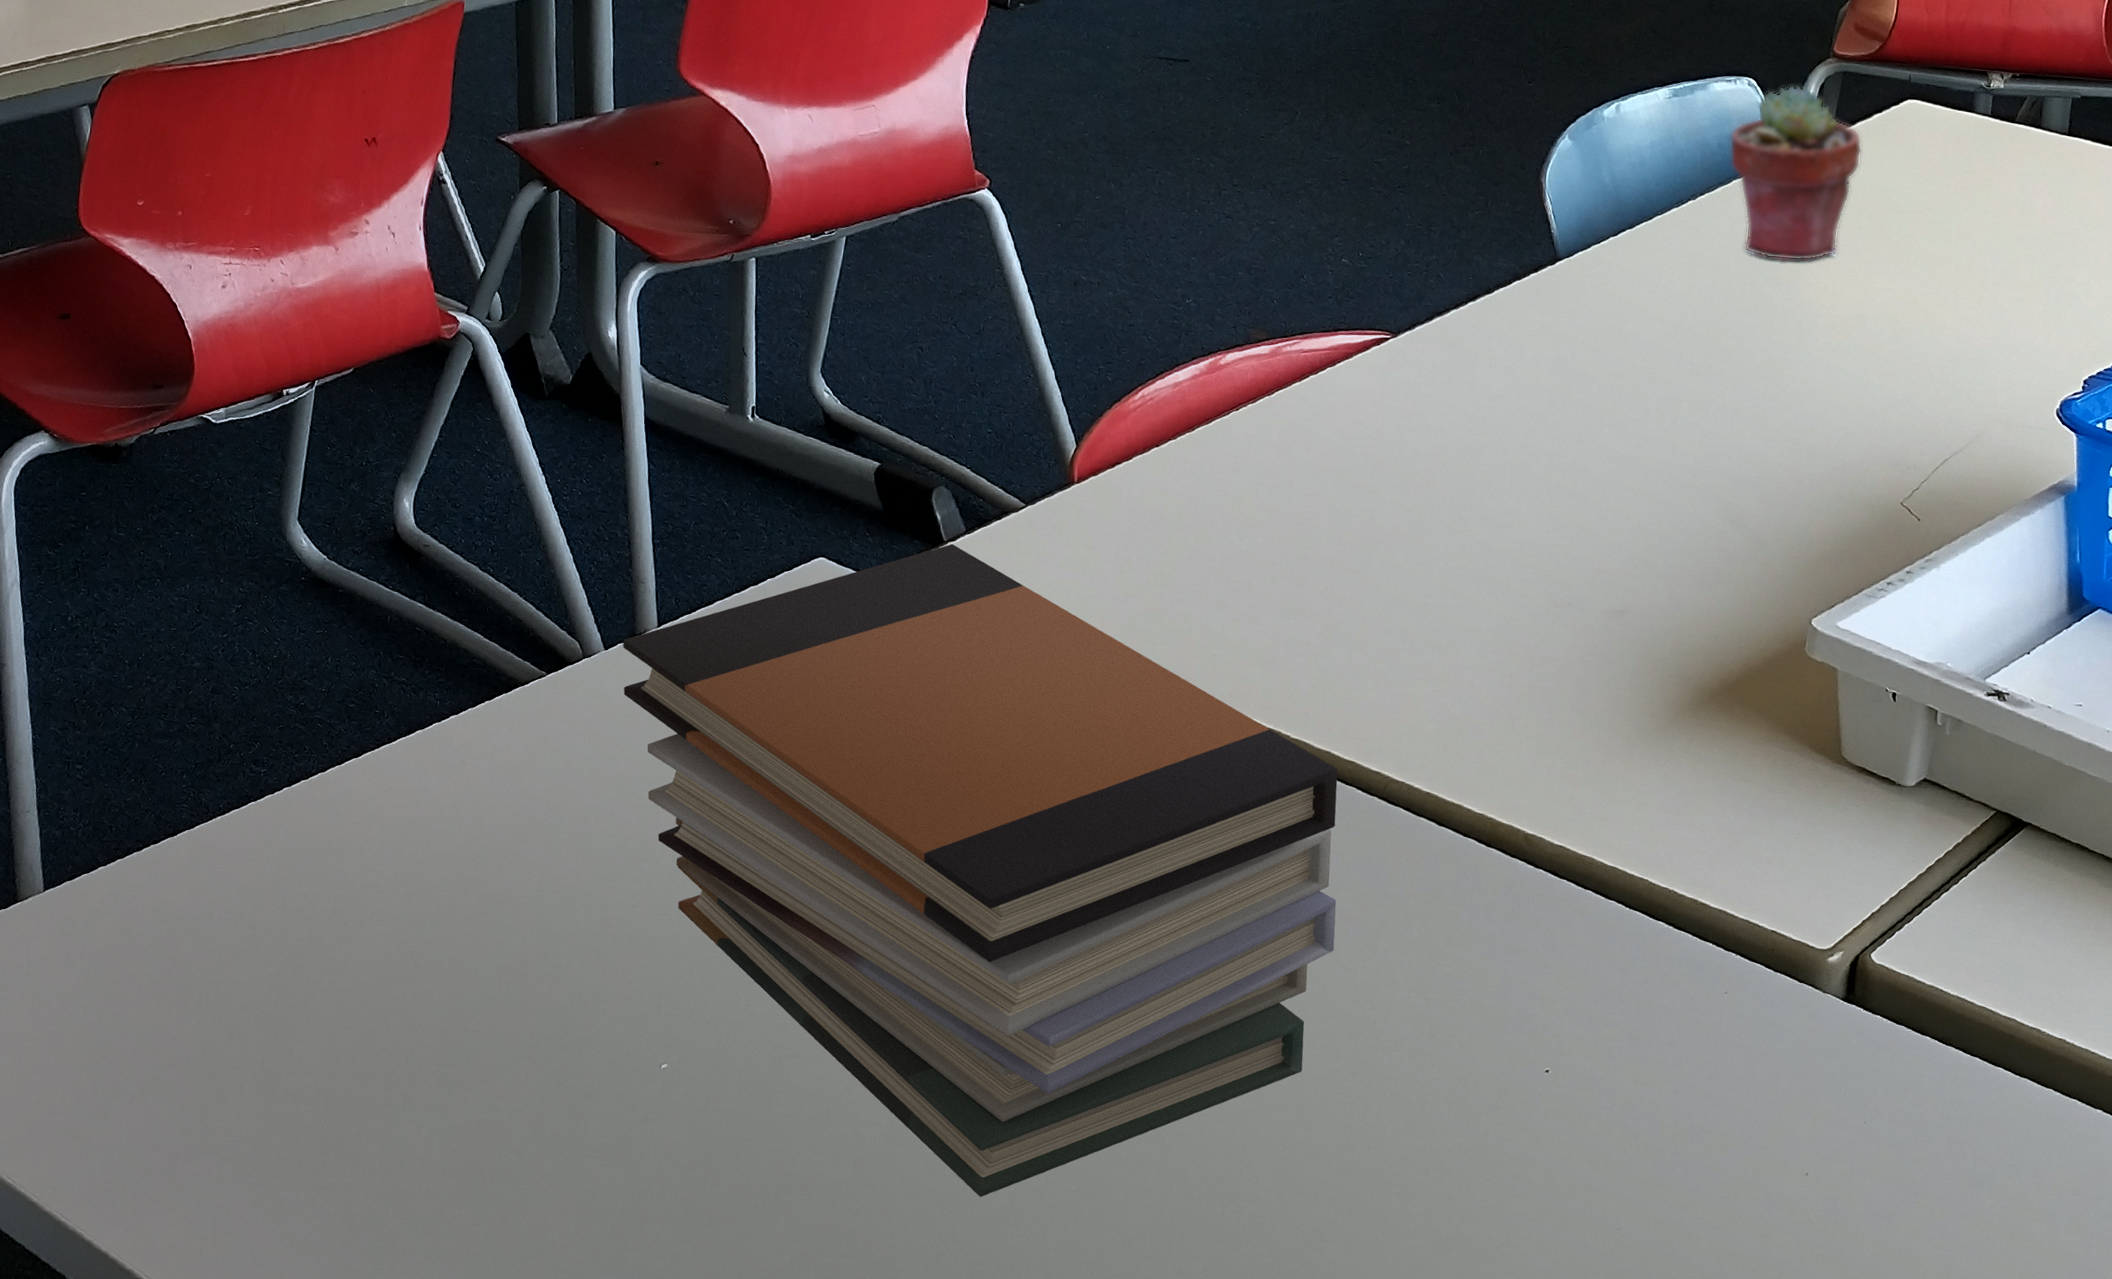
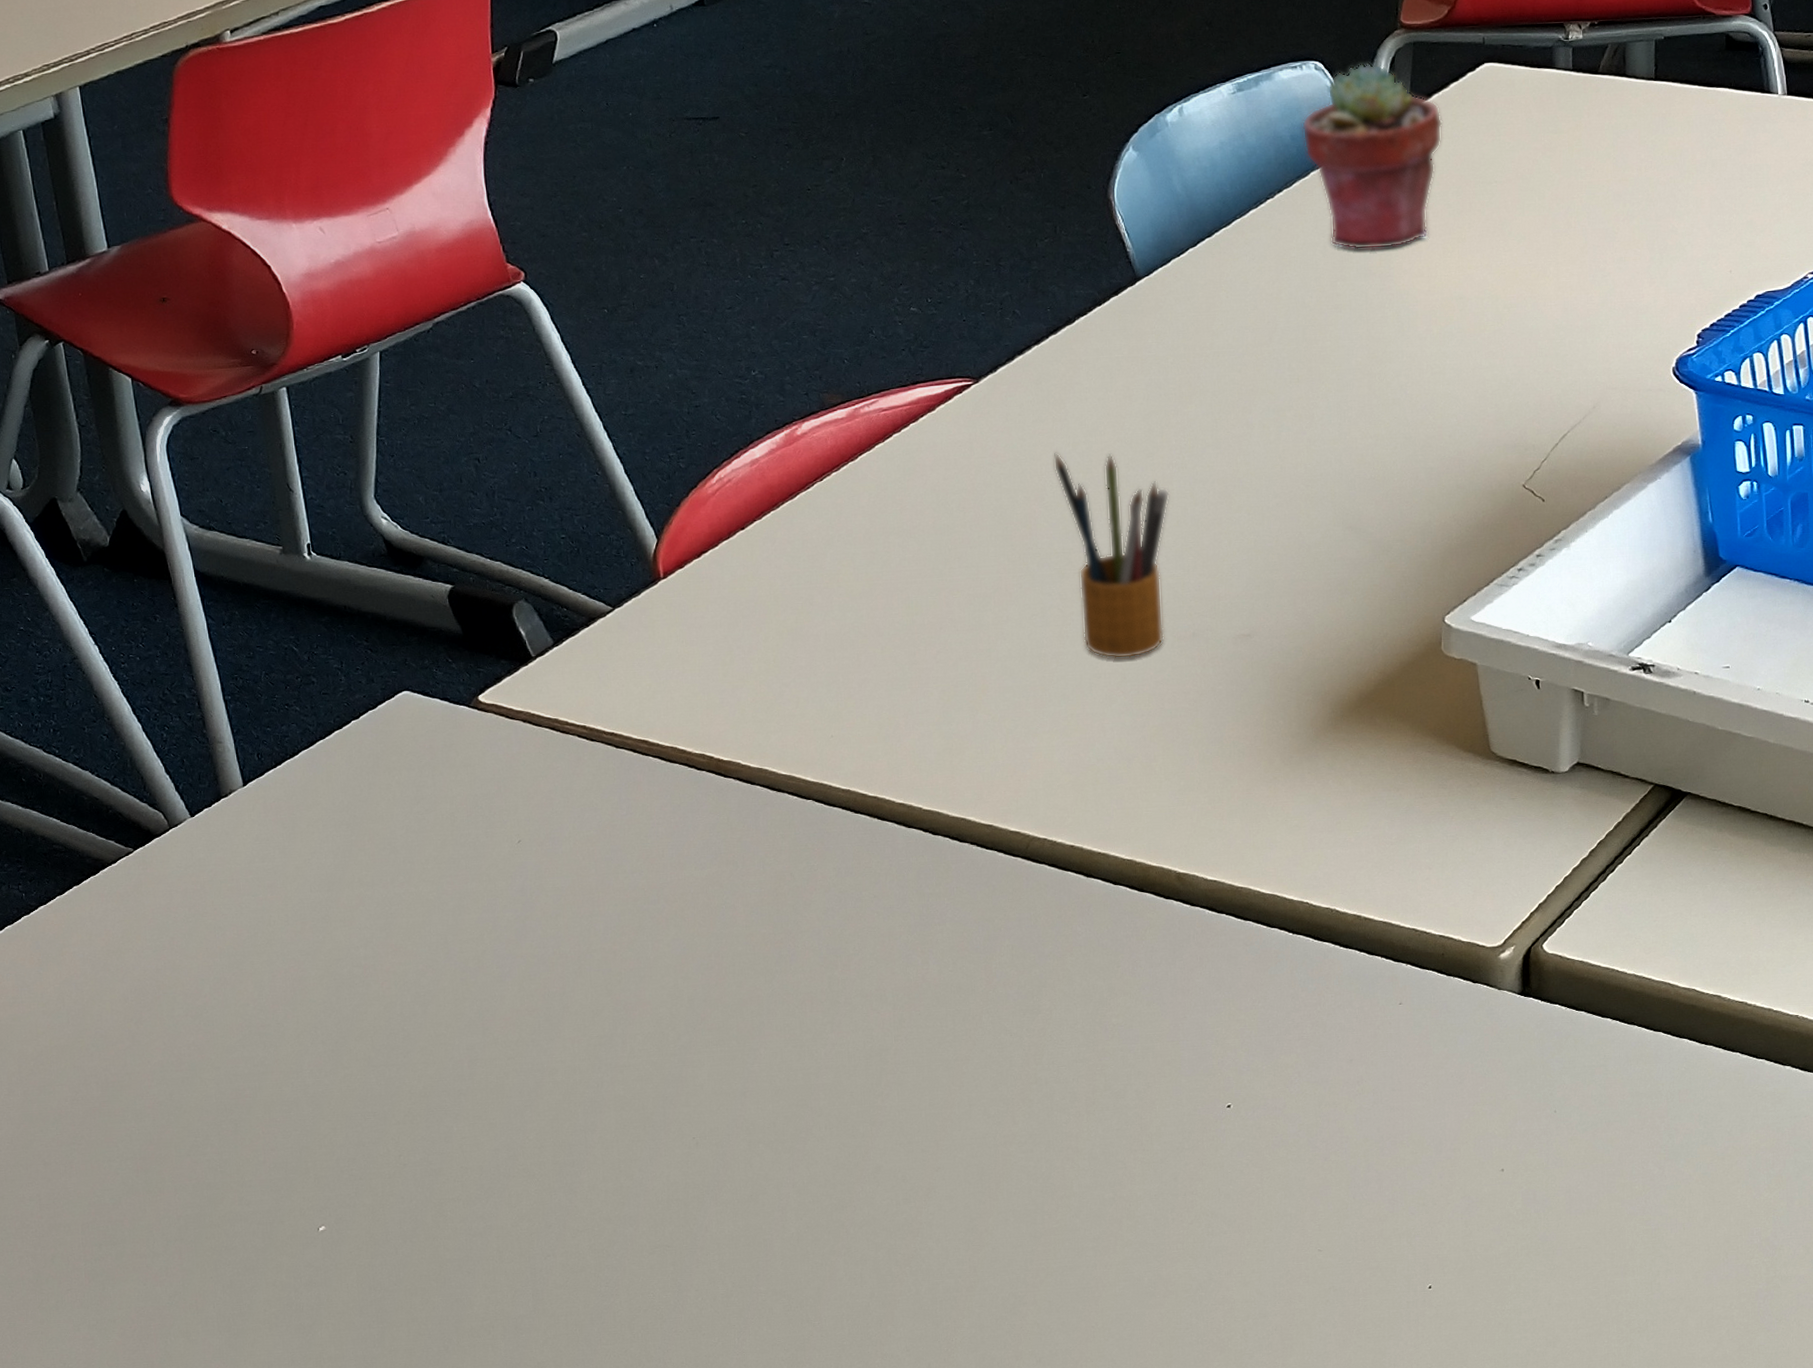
book stack: present [622,543,1338,1197] -> none [208,658,996,1312]
pencil box: none [1457,412,1563,619] -> present [1053,452,1170,659]

